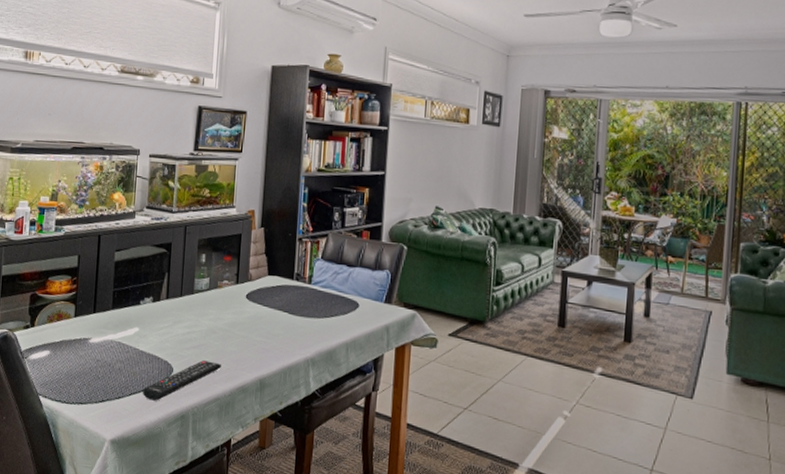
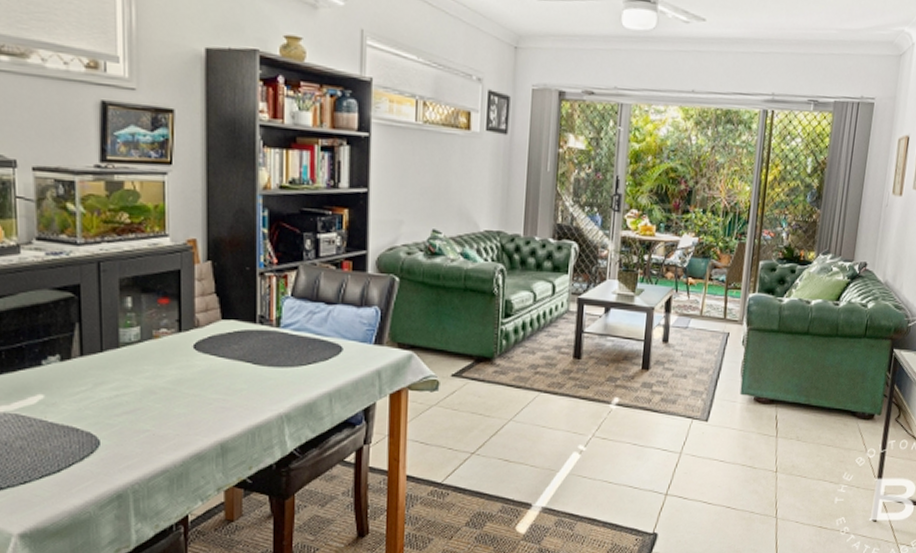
remote control: present [142,360,221,401] -> none [58,428,167,481]

